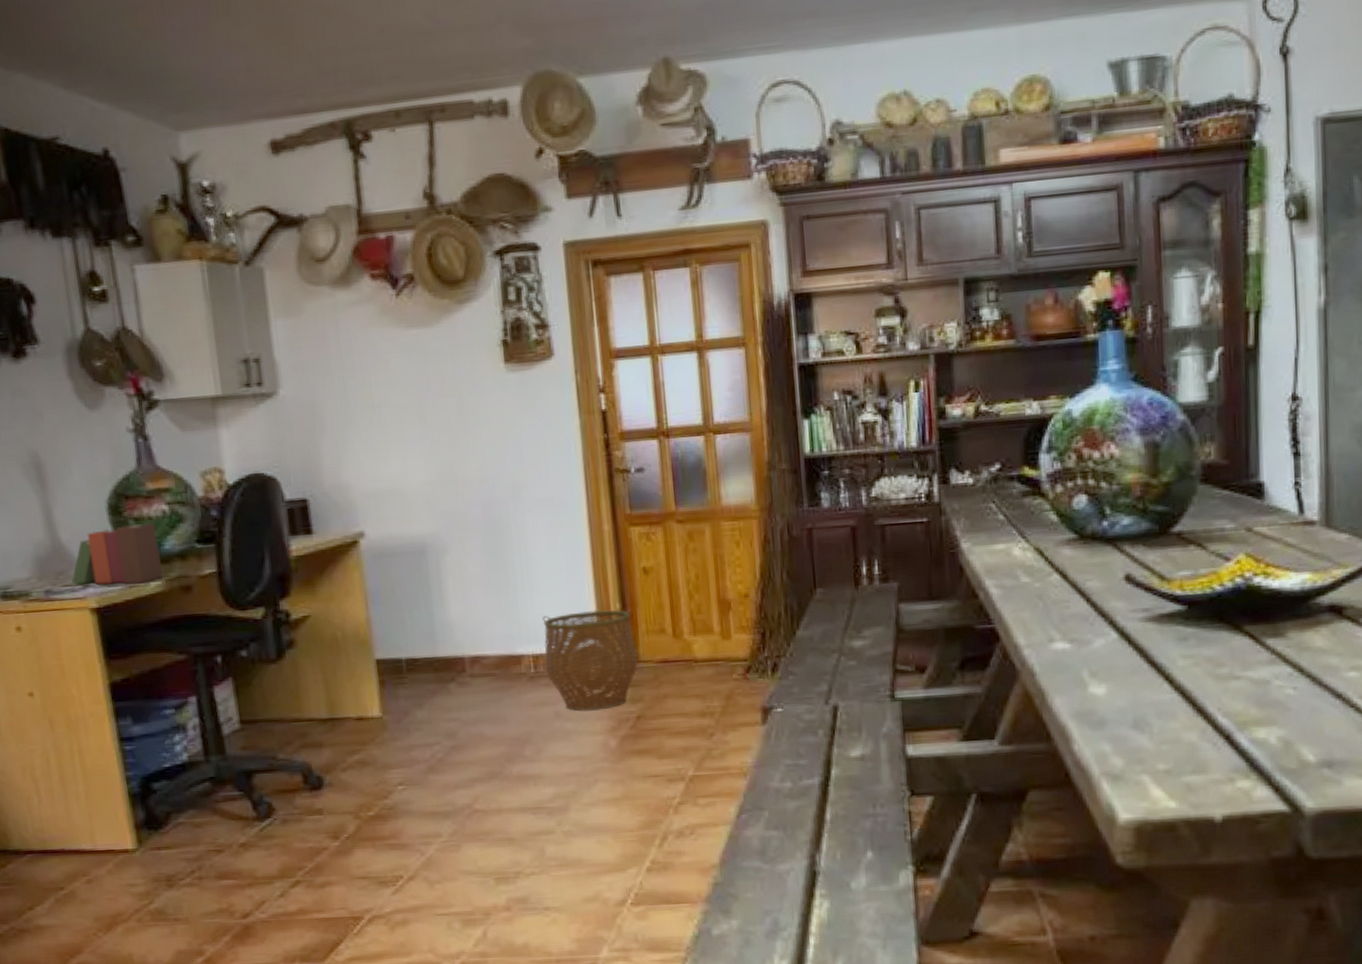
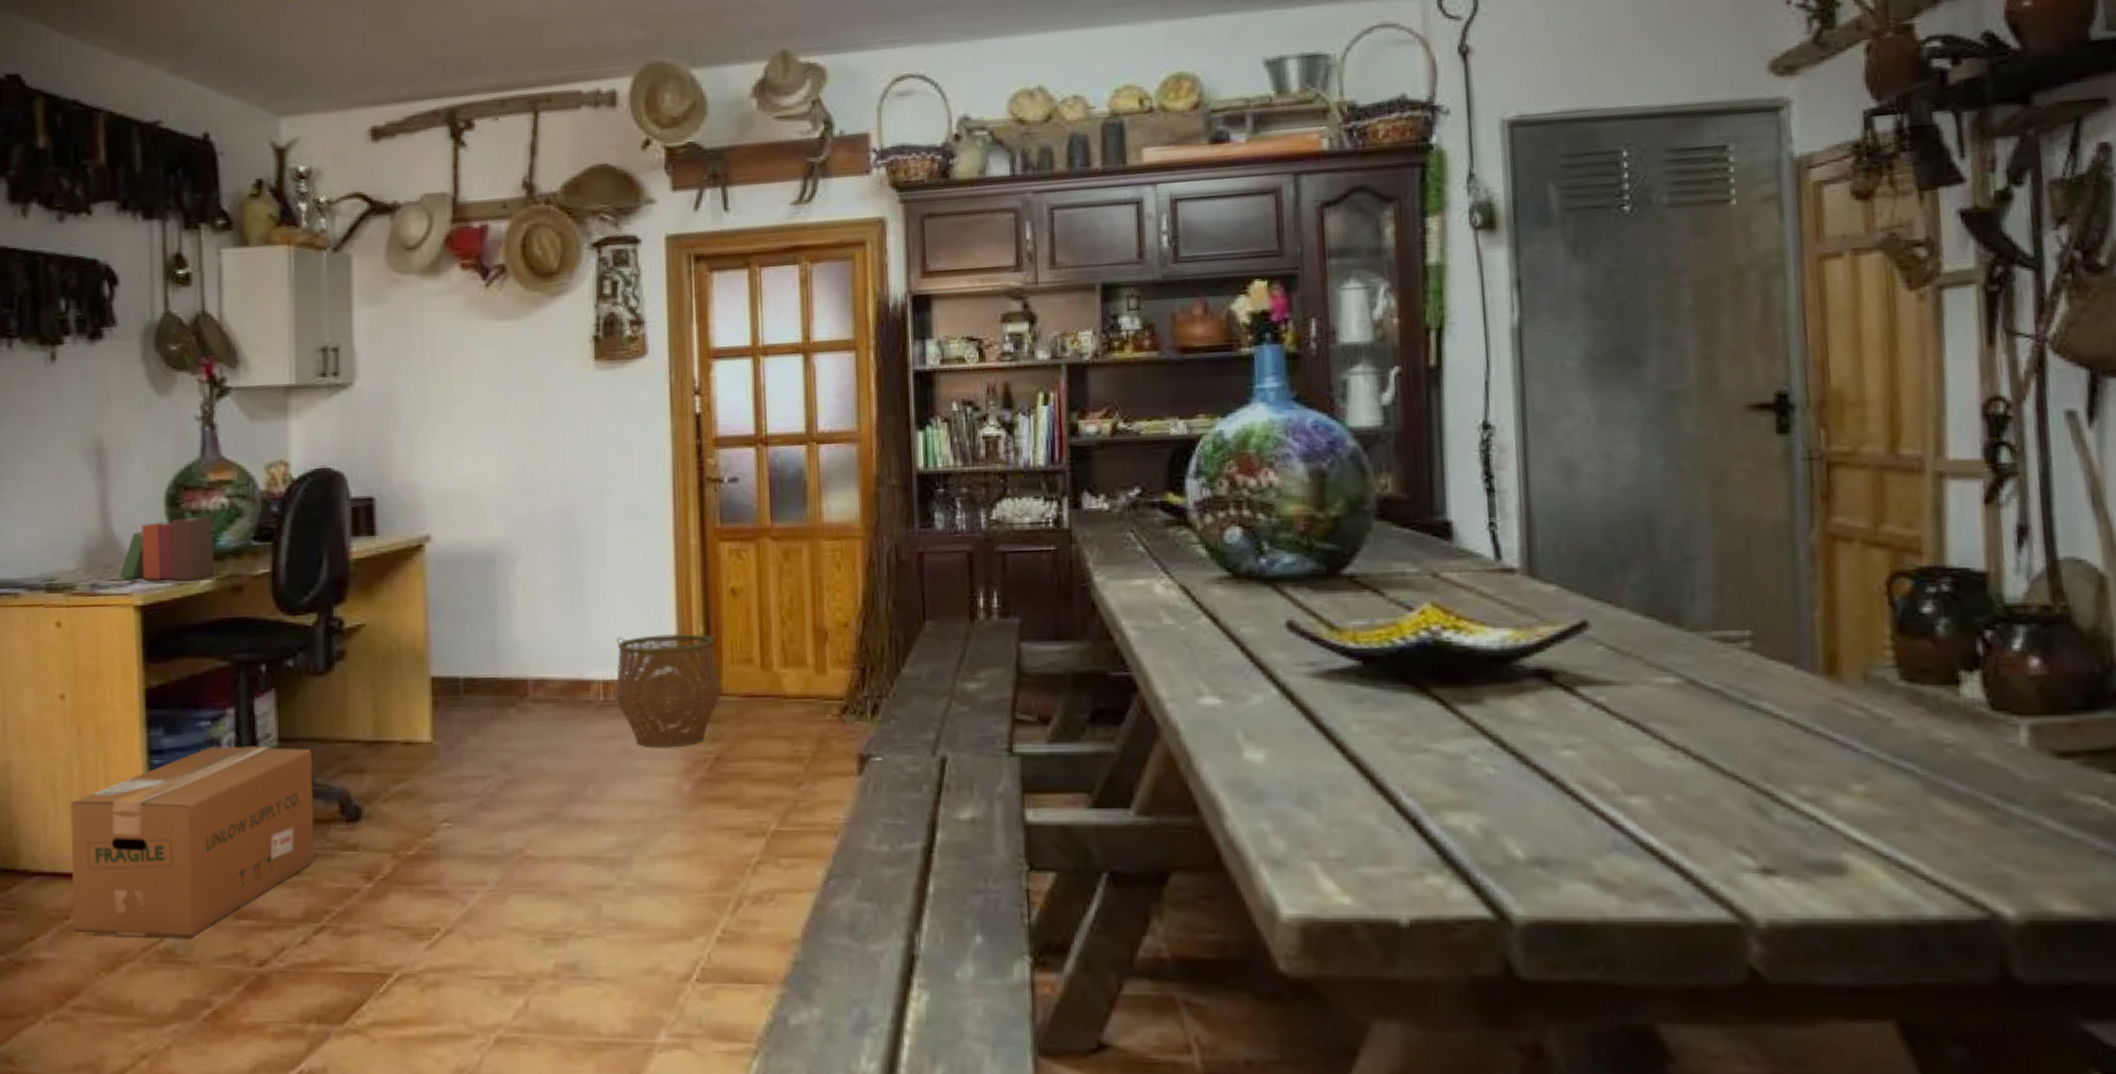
box: none [52,728,284,902] -> present [70,746,315,938]

